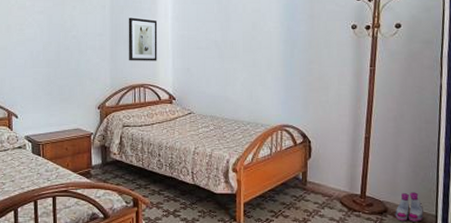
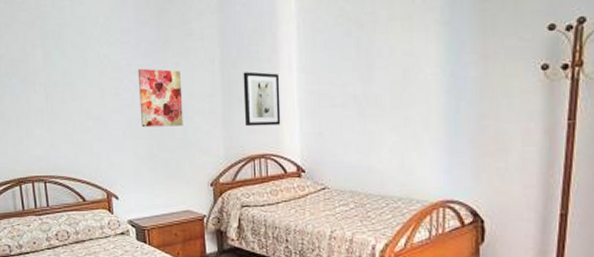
wall art: none [40,9,78,58] -> present [138,68,183,128]

